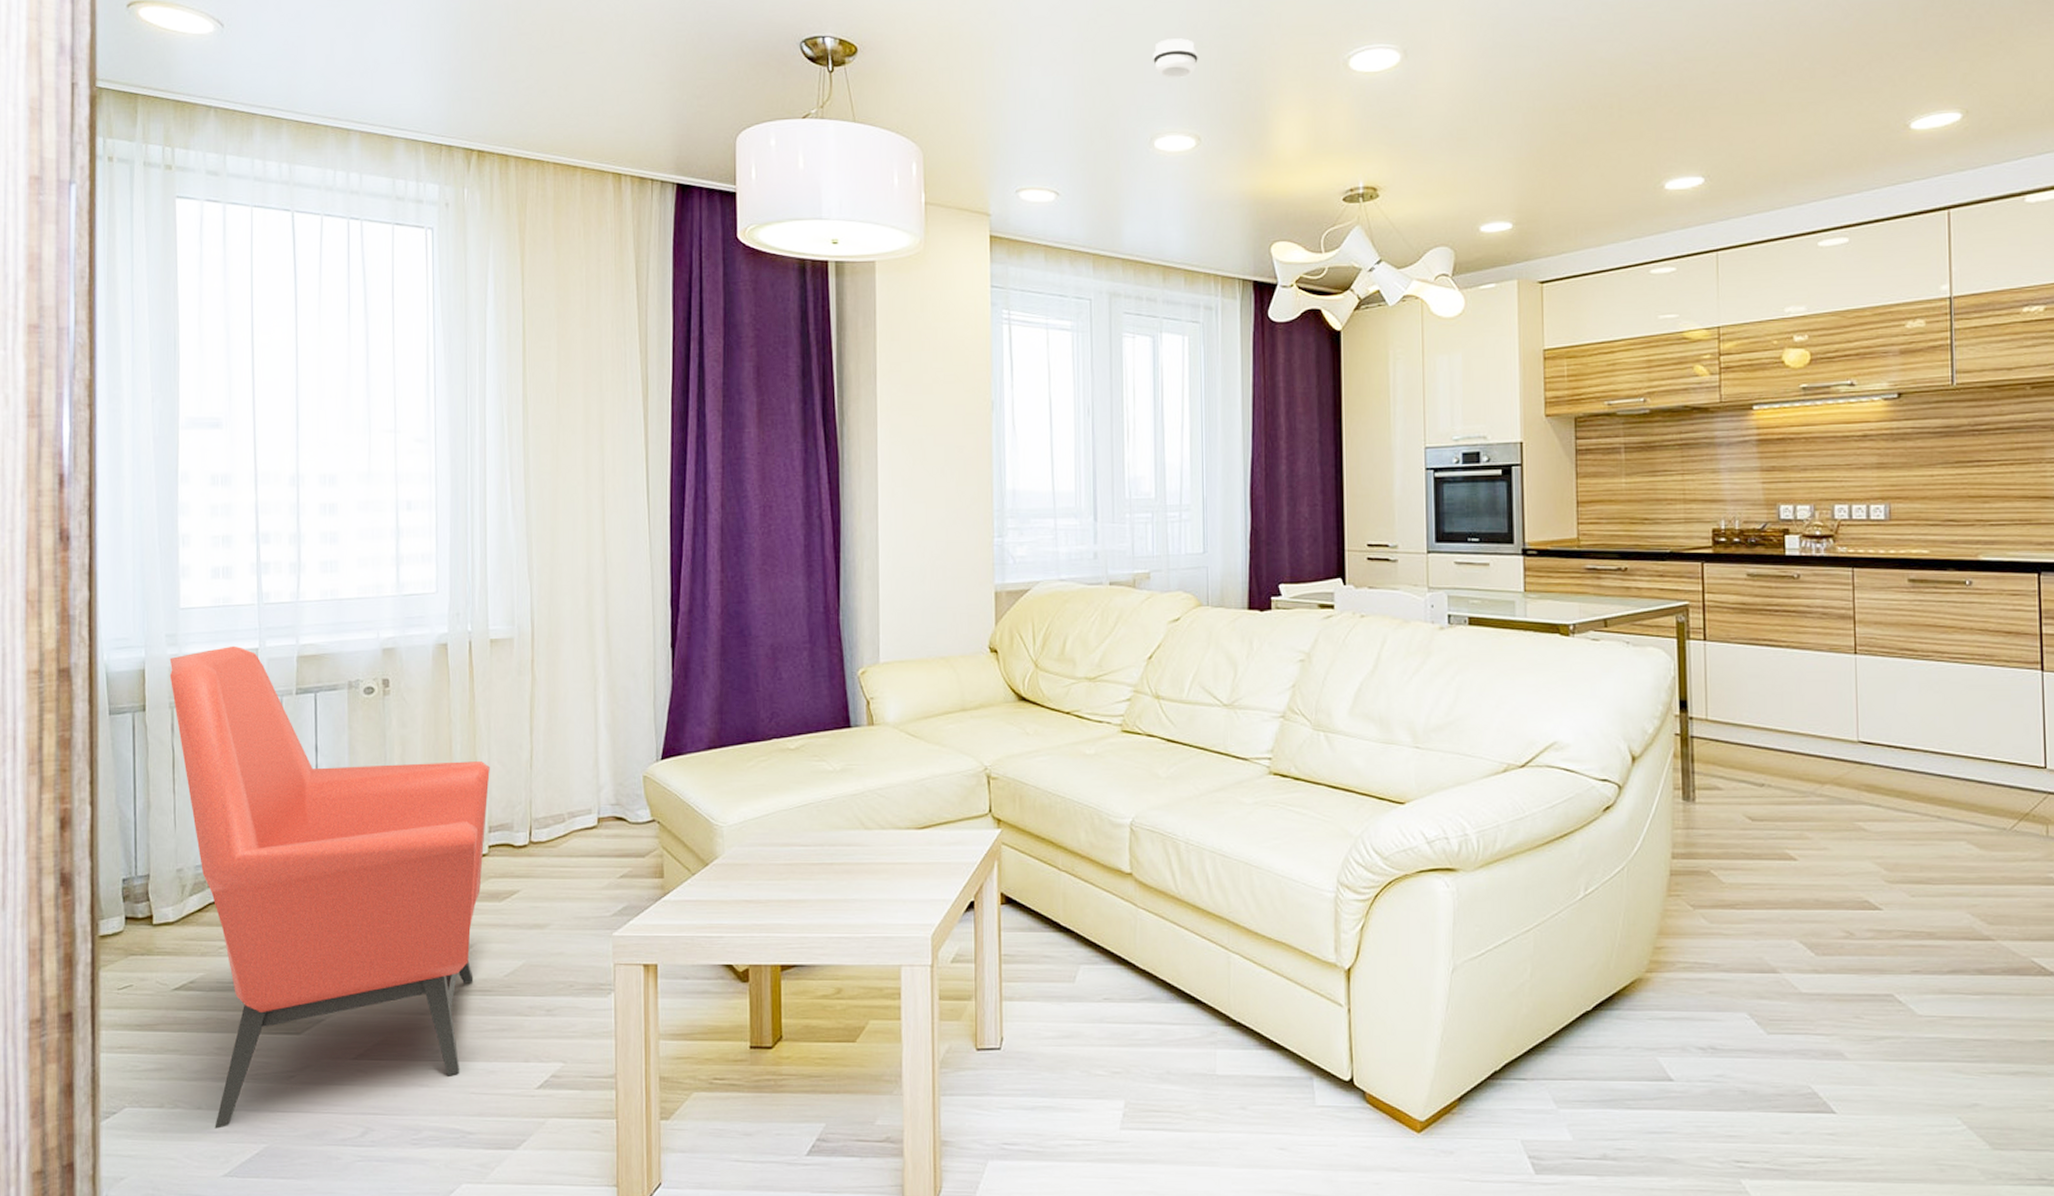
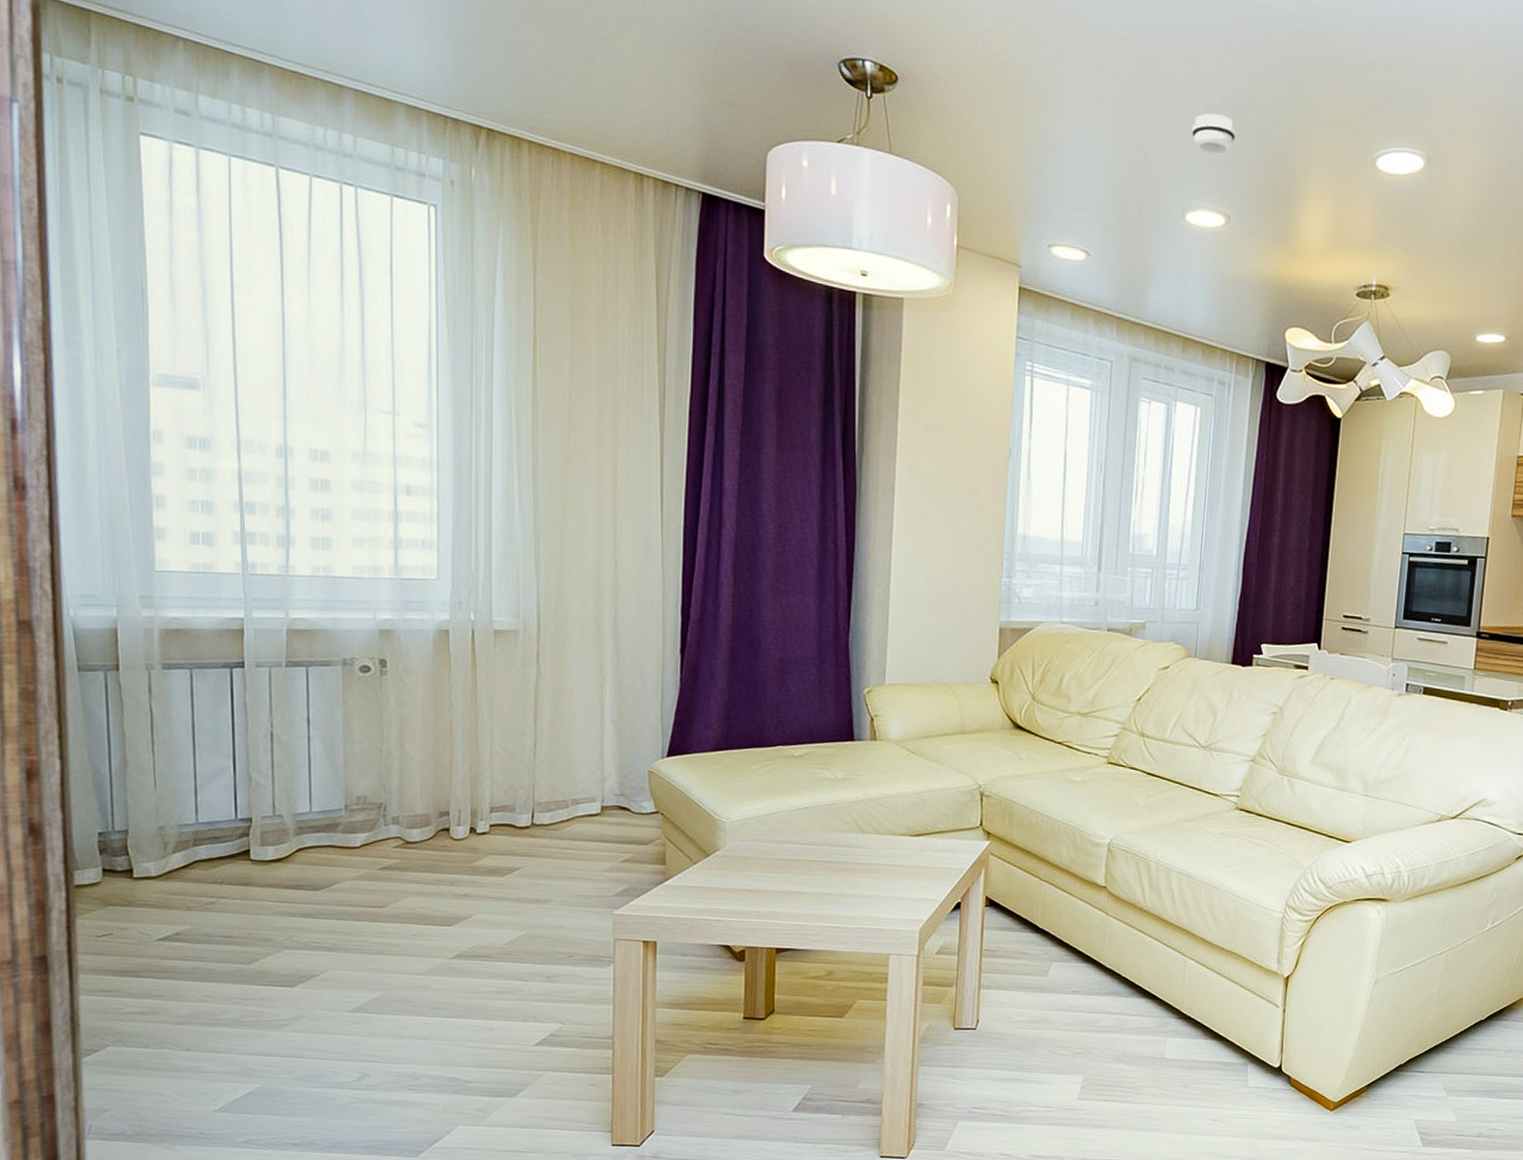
armchair: present [169,645,490,1129] -> none [144,613,492,1069]

